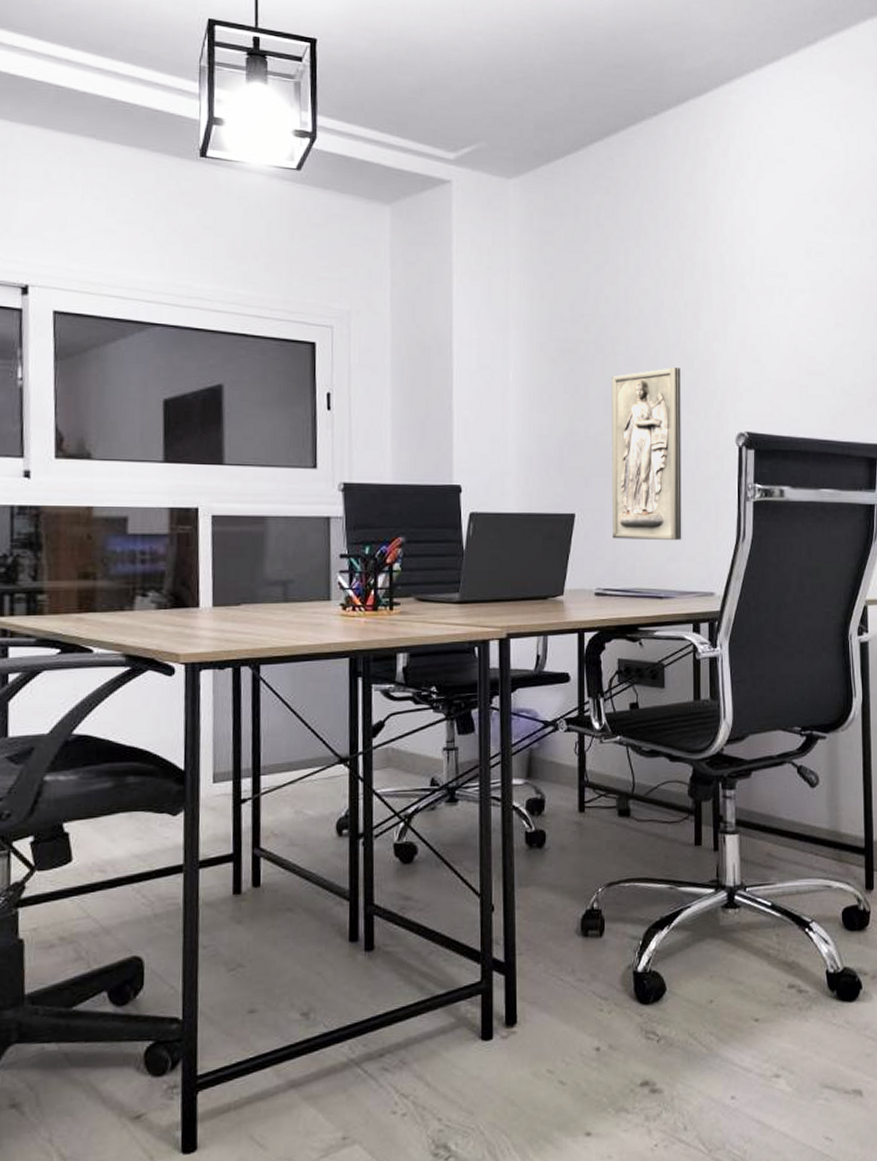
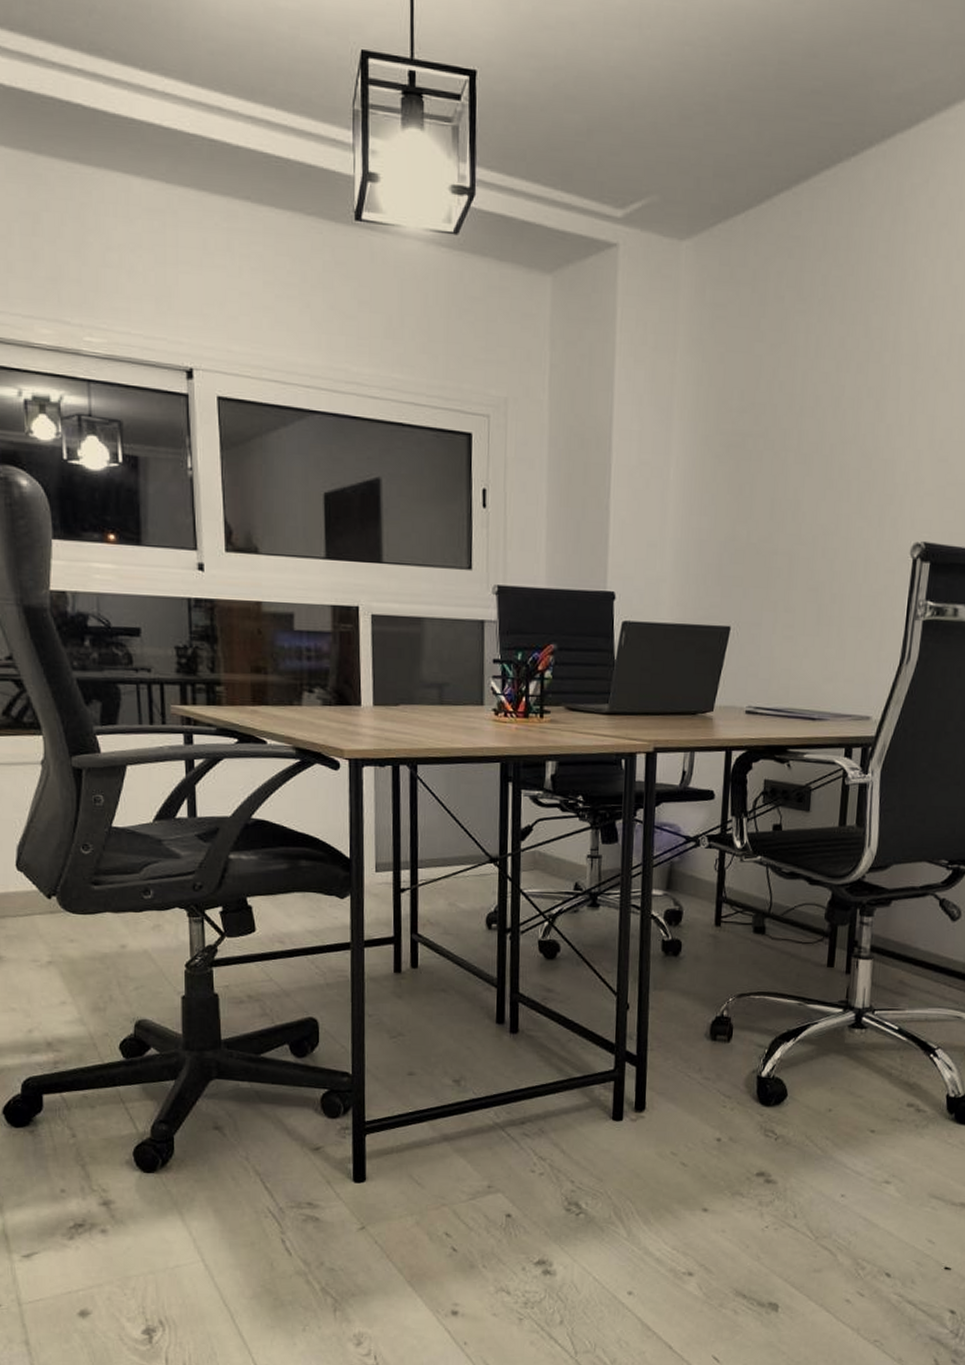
relief panel: present [611,367,682,541] -> none [768,466,857,660]

